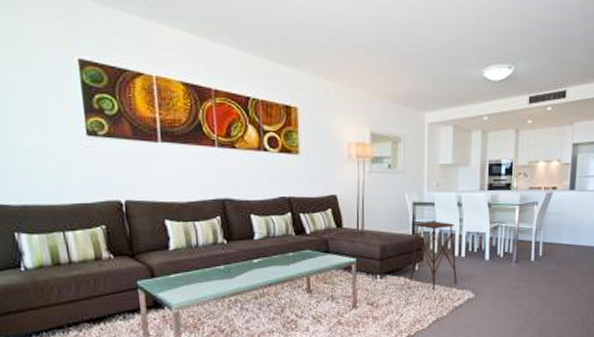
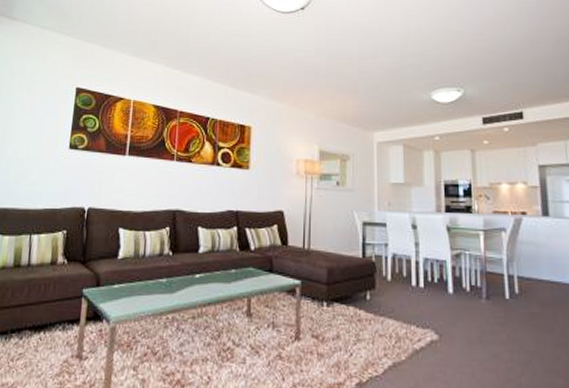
side table: present [410,221,457,291] -> none [360,243,416,327]

